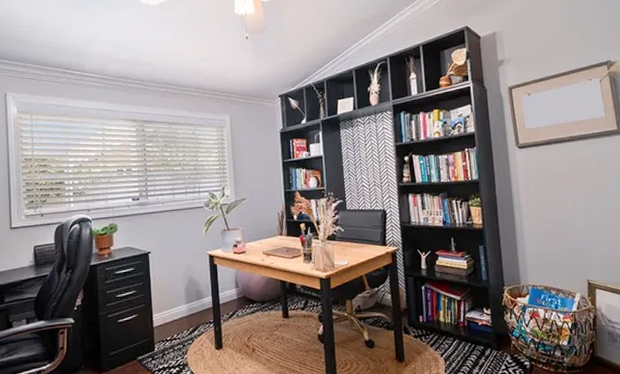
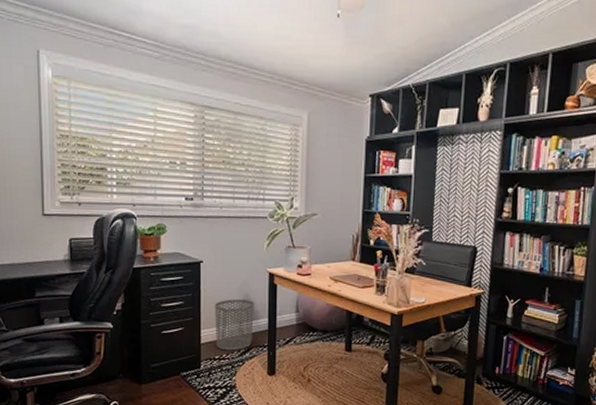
waste bin: none [164,281,199,331] -> present [215,299,254,351]

